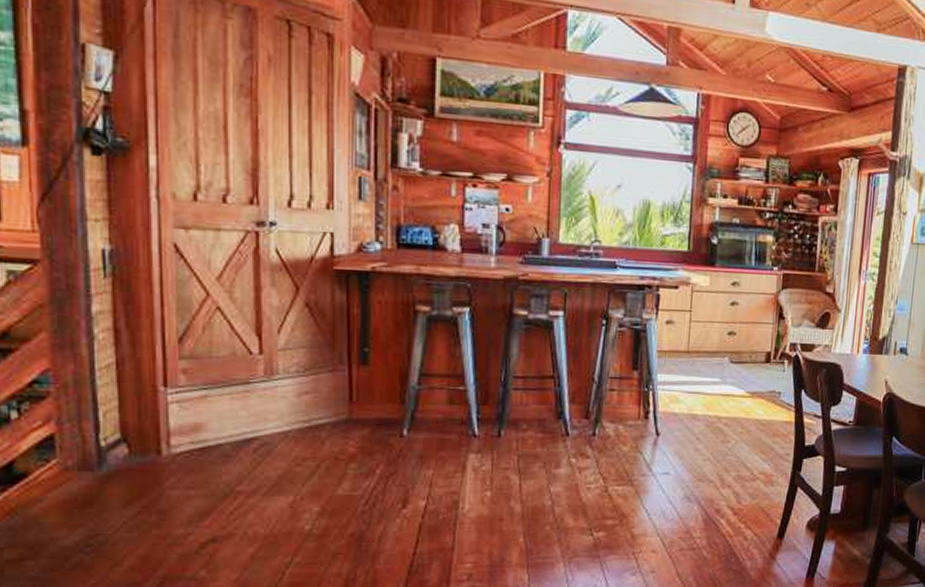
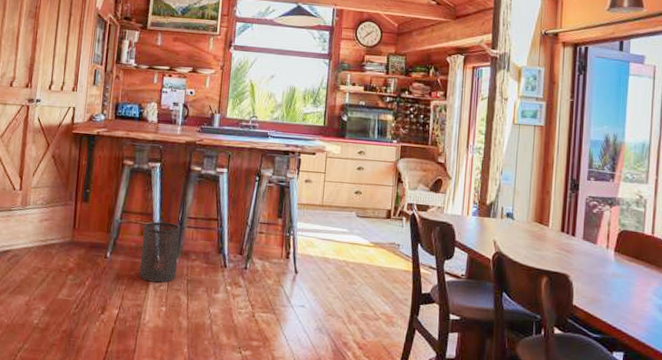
trash can: none [451,384,505,462] -> present [139,221,181,283]

